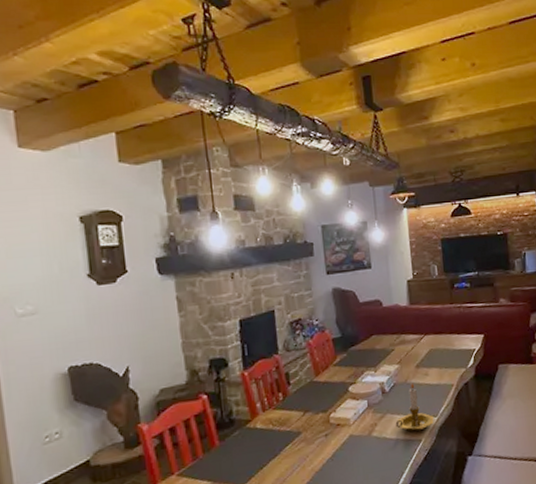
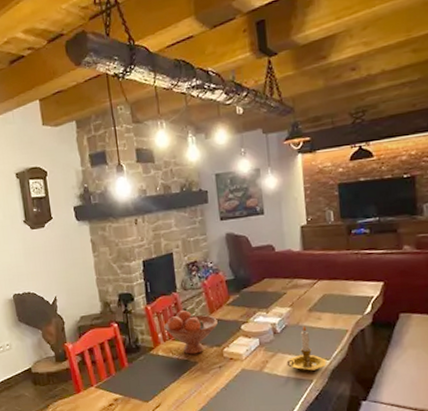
fruit bowl: none [263,373,324,424] -> present [164,309,218,354]

